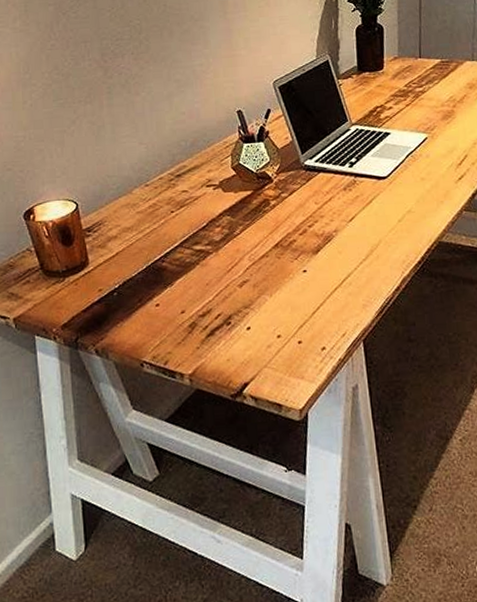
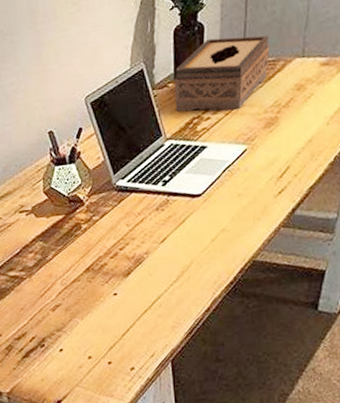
tissue box: none [358,38,443,102] -> present [174,35,270,112]

